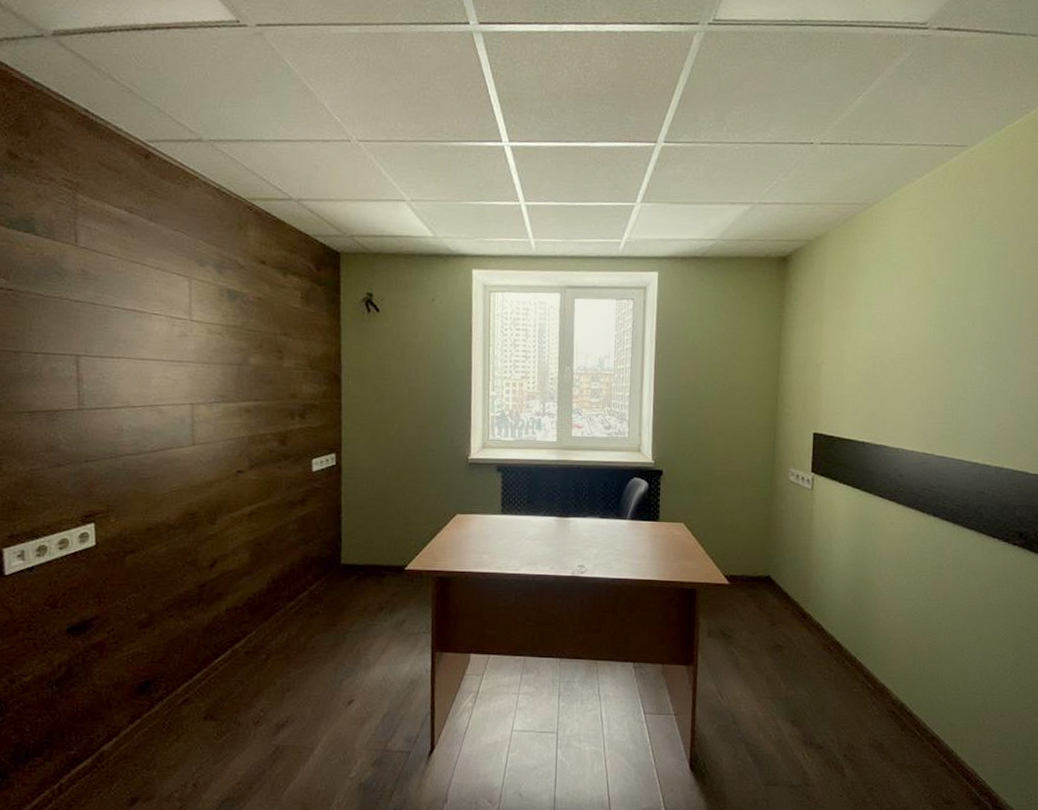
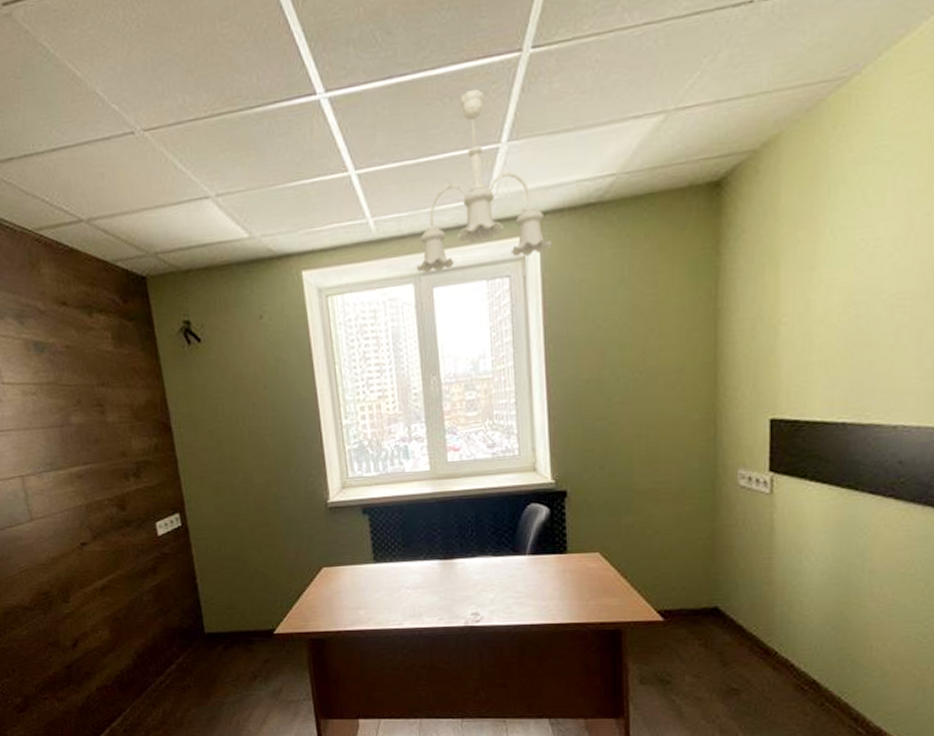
ceiling light fixture: none [563,162,667,288] -> present [416,89,553,273]

